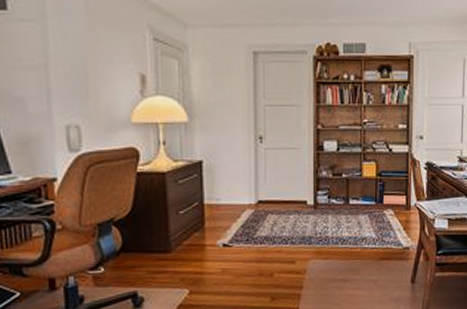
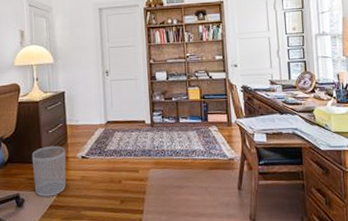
waste bin: none [154,230,203,295] -> present [31,145,66,197]

